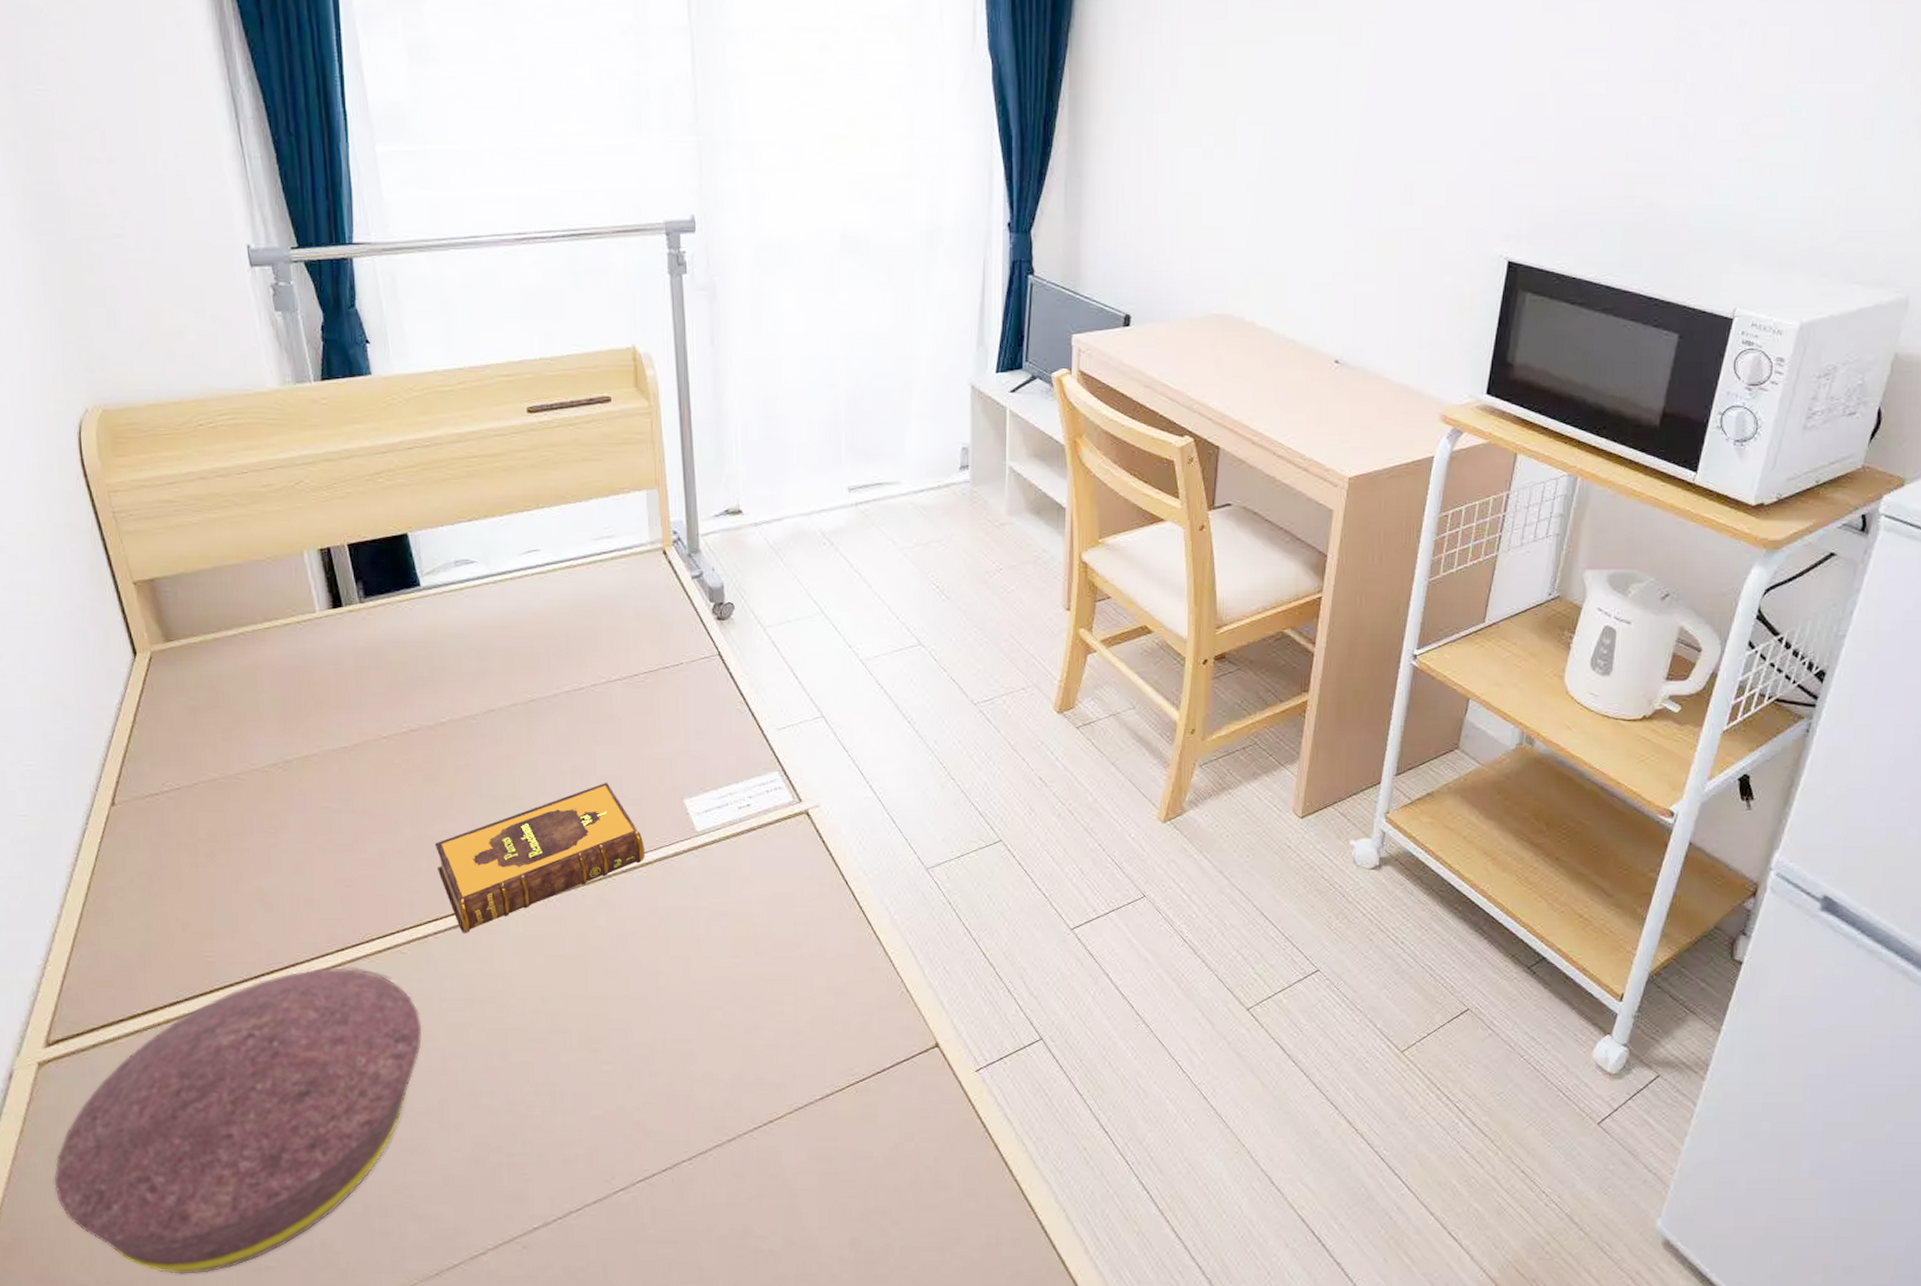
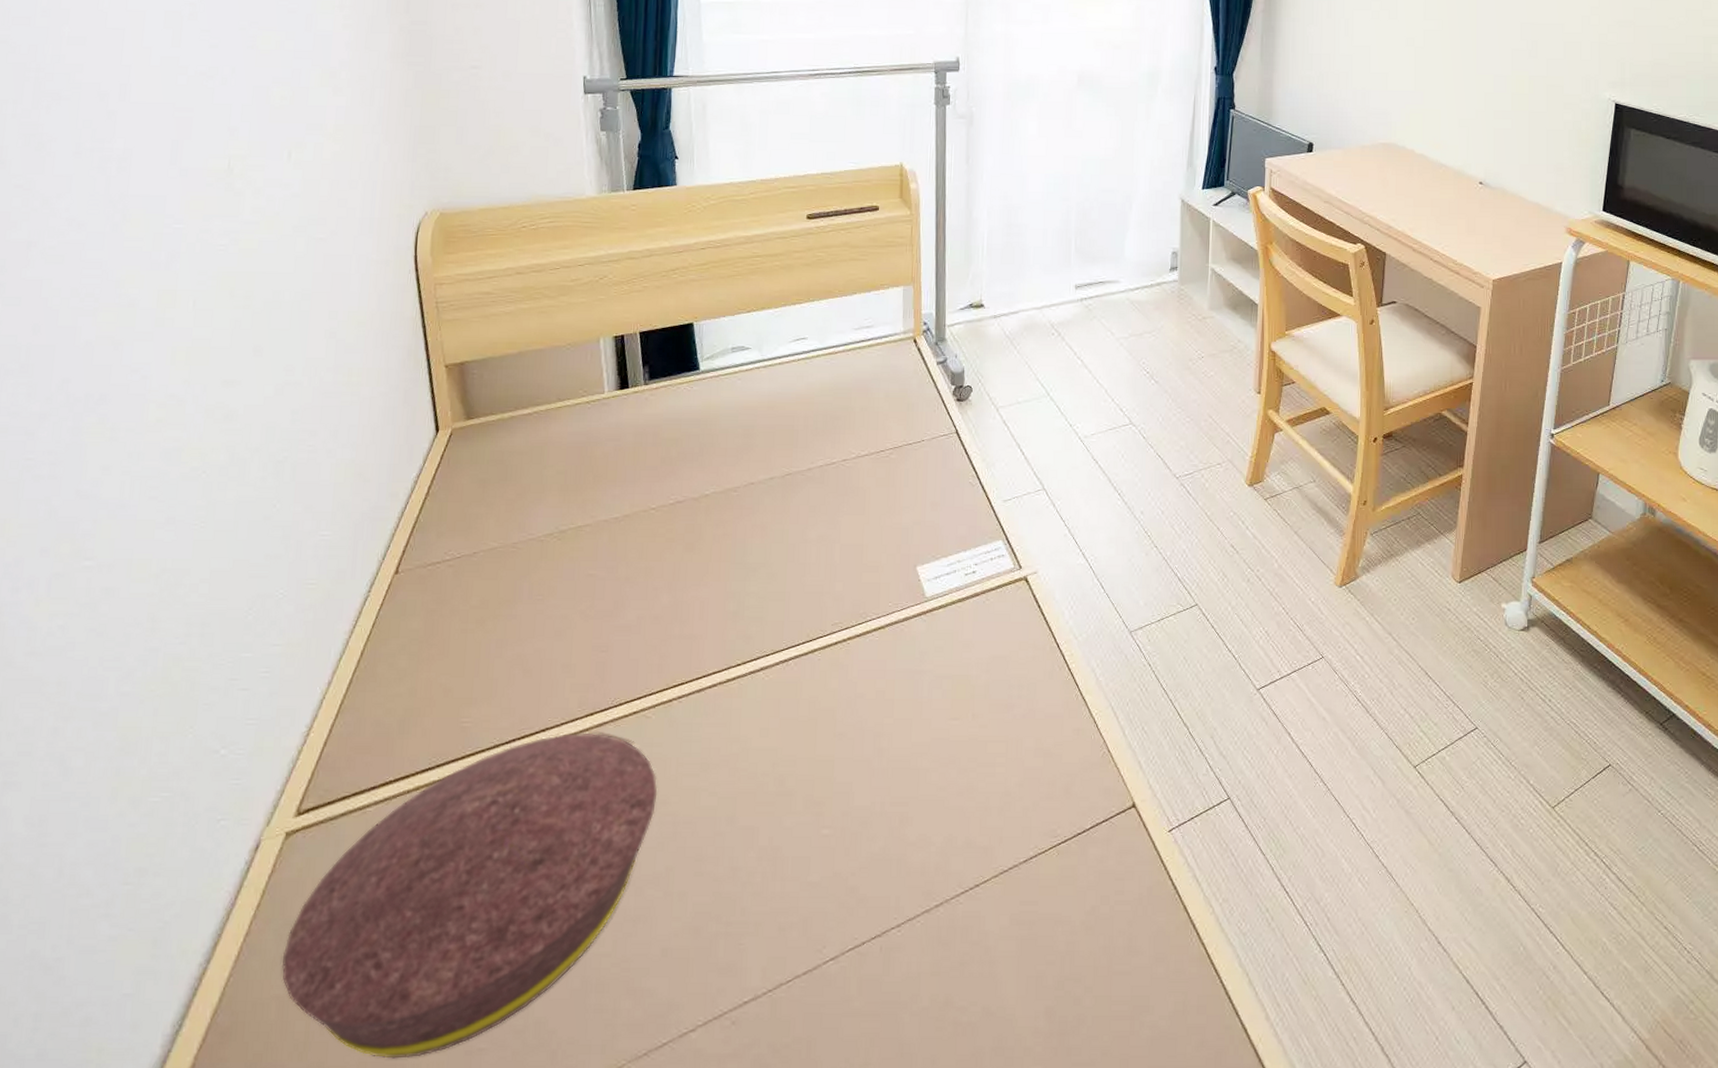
hardback book: present [434,782,645,934] -> none [687,550,878,698]

